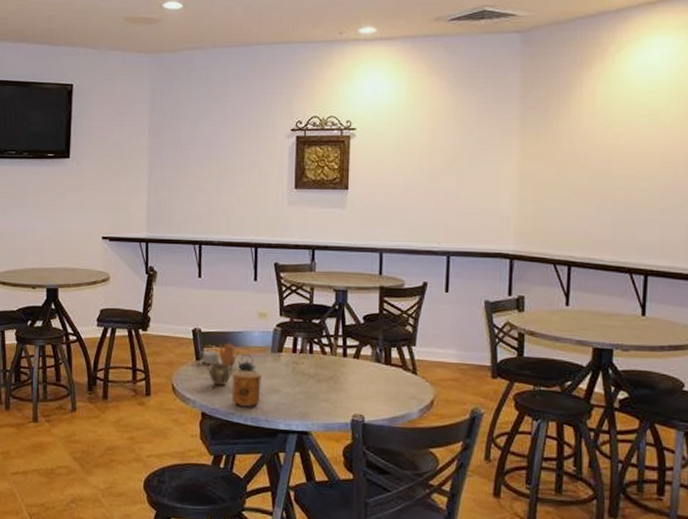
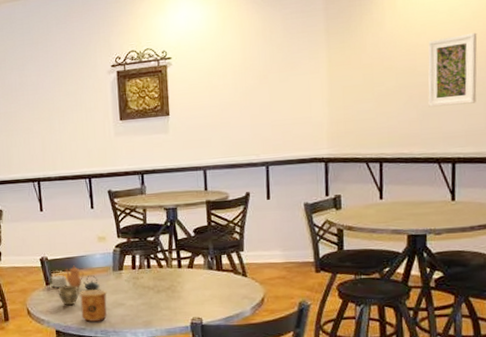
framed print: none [623,140,677,214] -> present [428,32,478,107]

